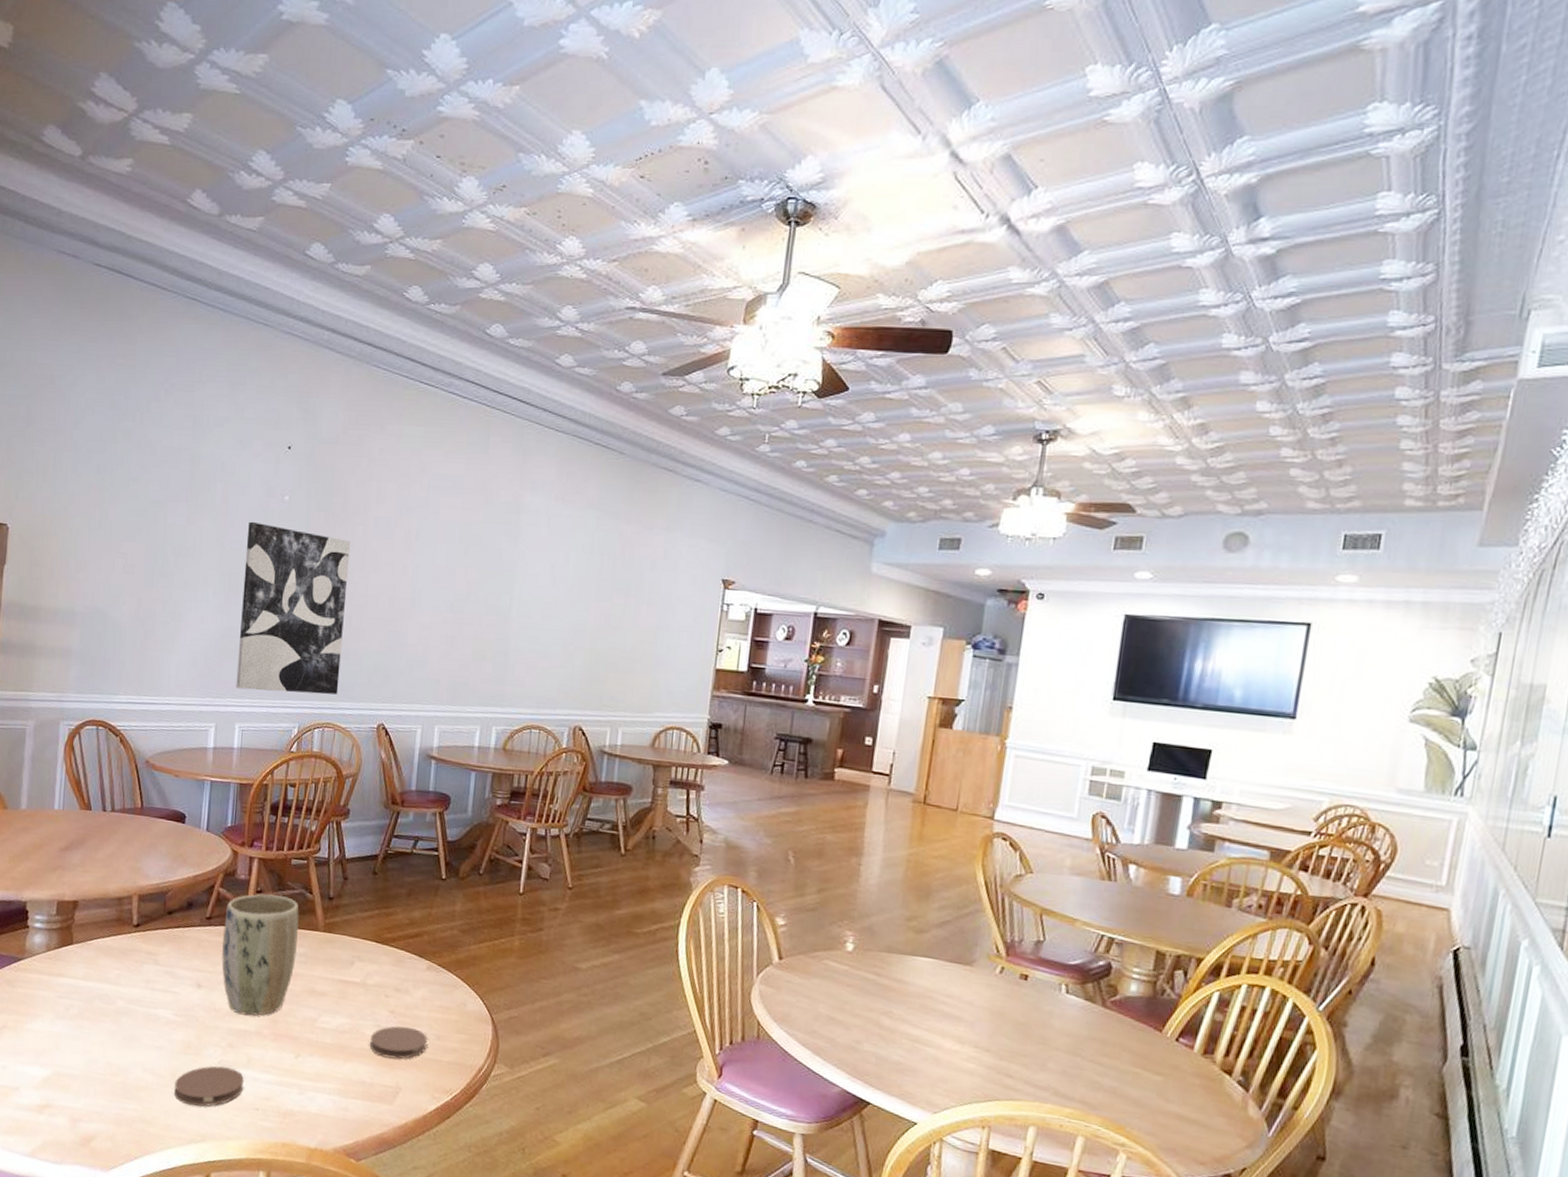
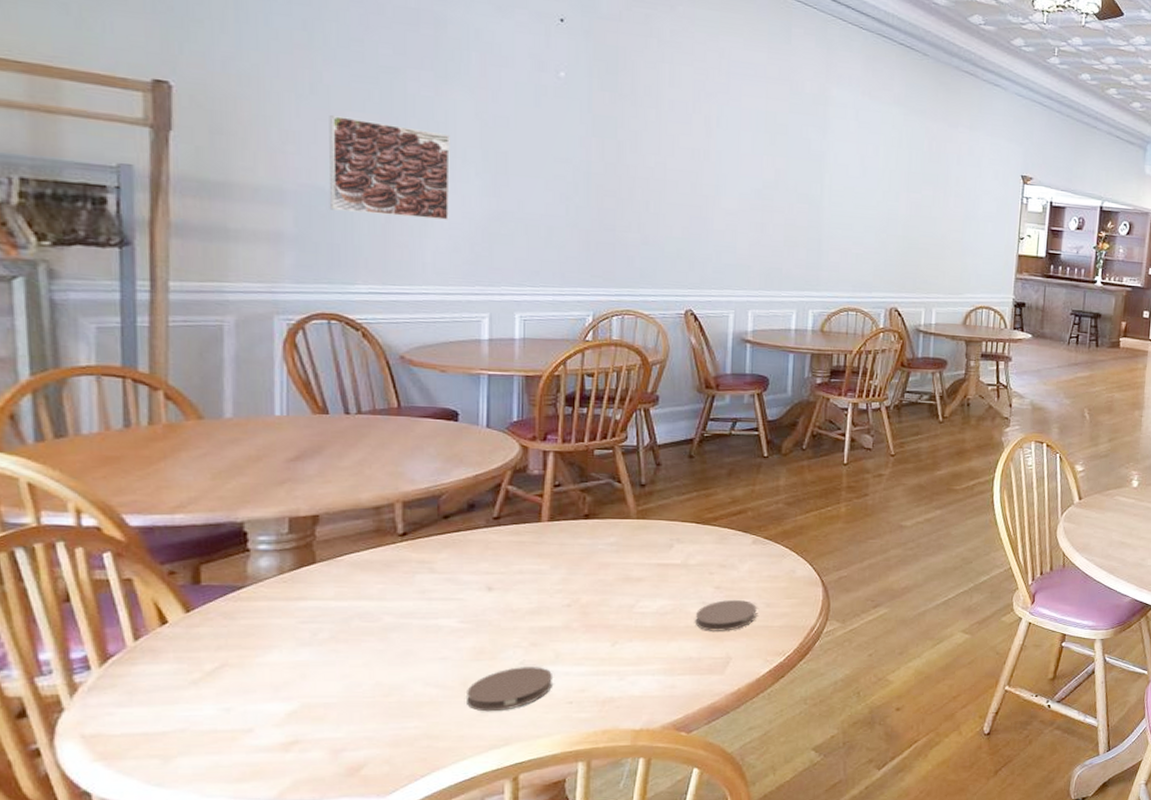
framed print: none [105,546,196,637] -> present [329,115,450,220]
plant pot: present [221,894,299,1016] -> none [516,486,607,612]
wall art: present [236,521,351,695] -> none [512,97,643,281]

